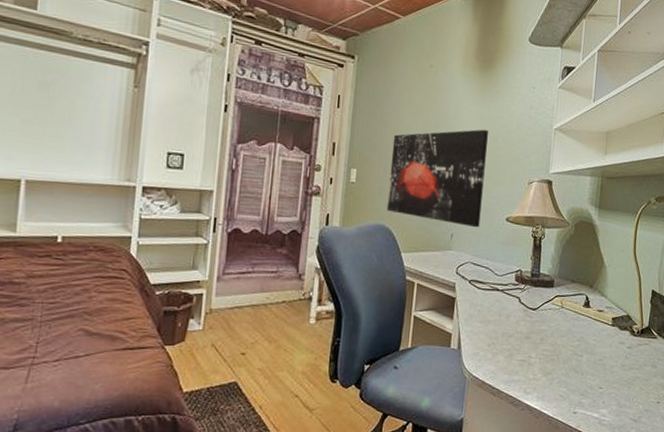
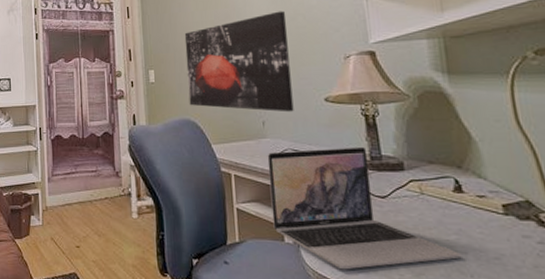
laptop: none [443,264,579,372] -> present [267,146,462,270]

